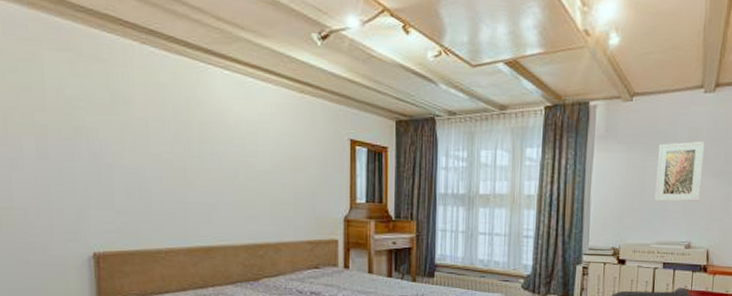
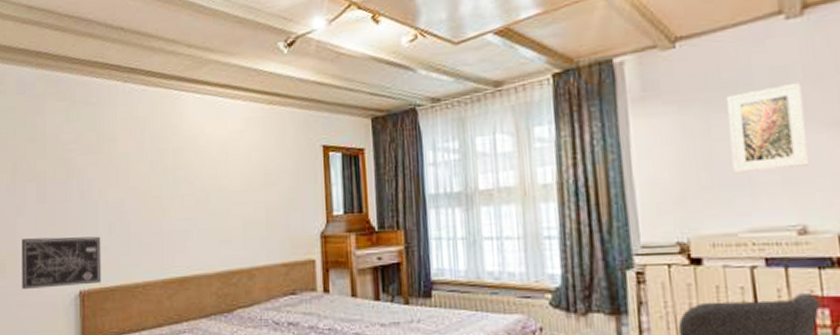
wall art: none [19,195,119,248] -> present [22,236,102,289]

